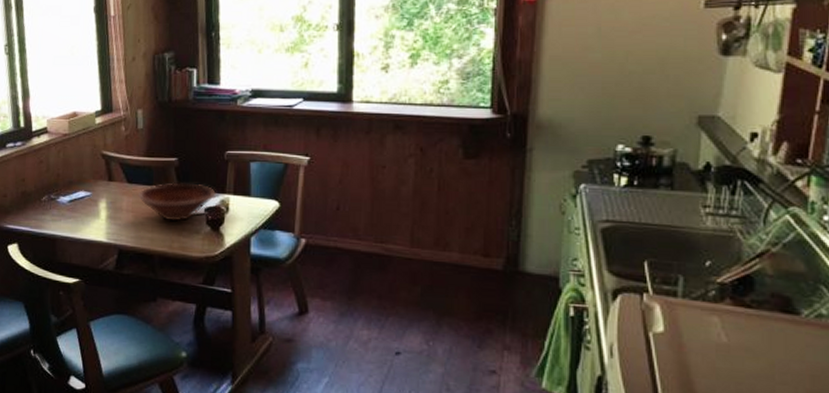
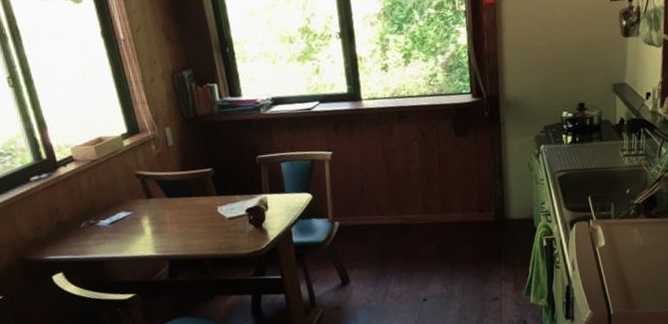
ceramic bowl: present [138,182,216,222] -> none [180,188,254,227]

